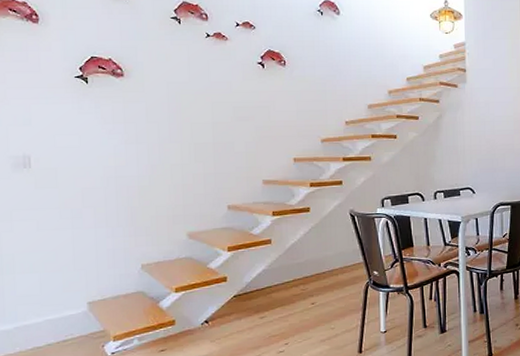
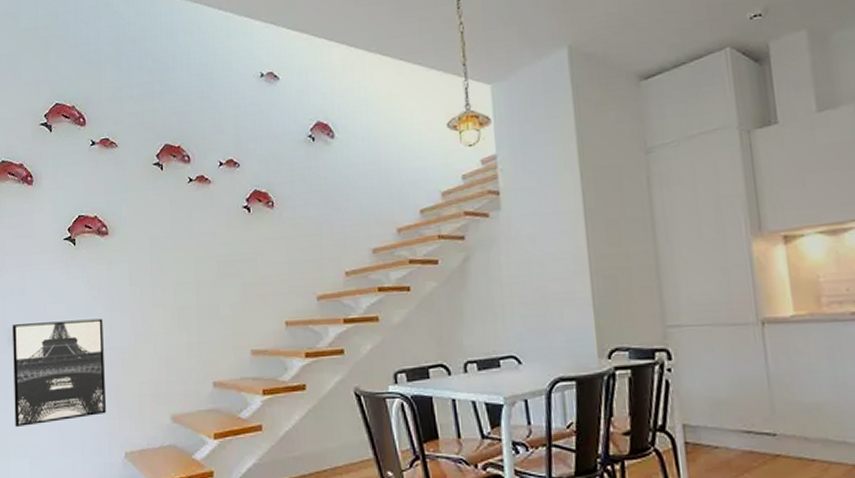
wall art: none [17,150,121,246] -> present [13,318,106,428]

